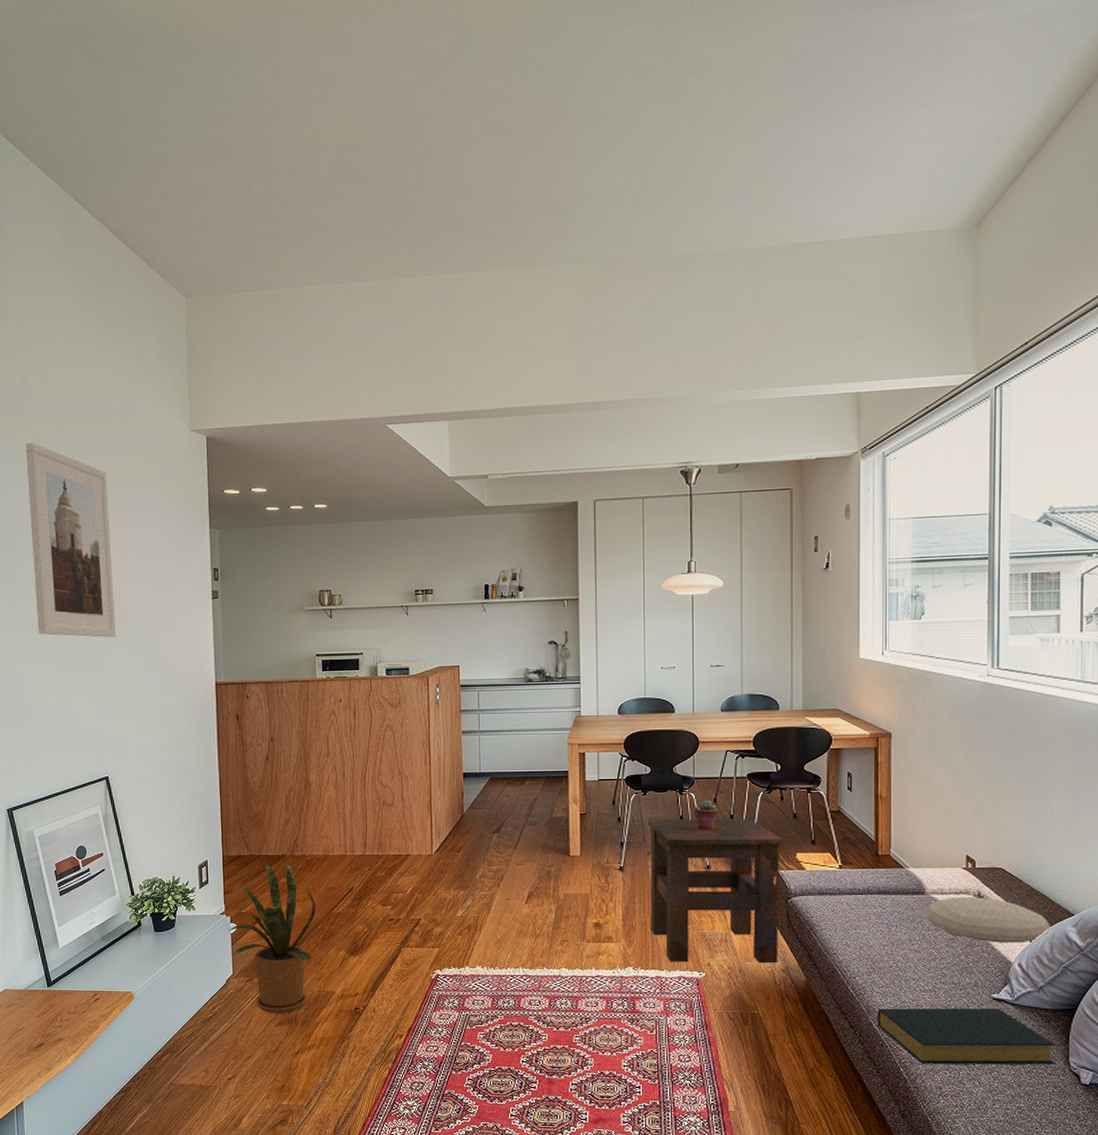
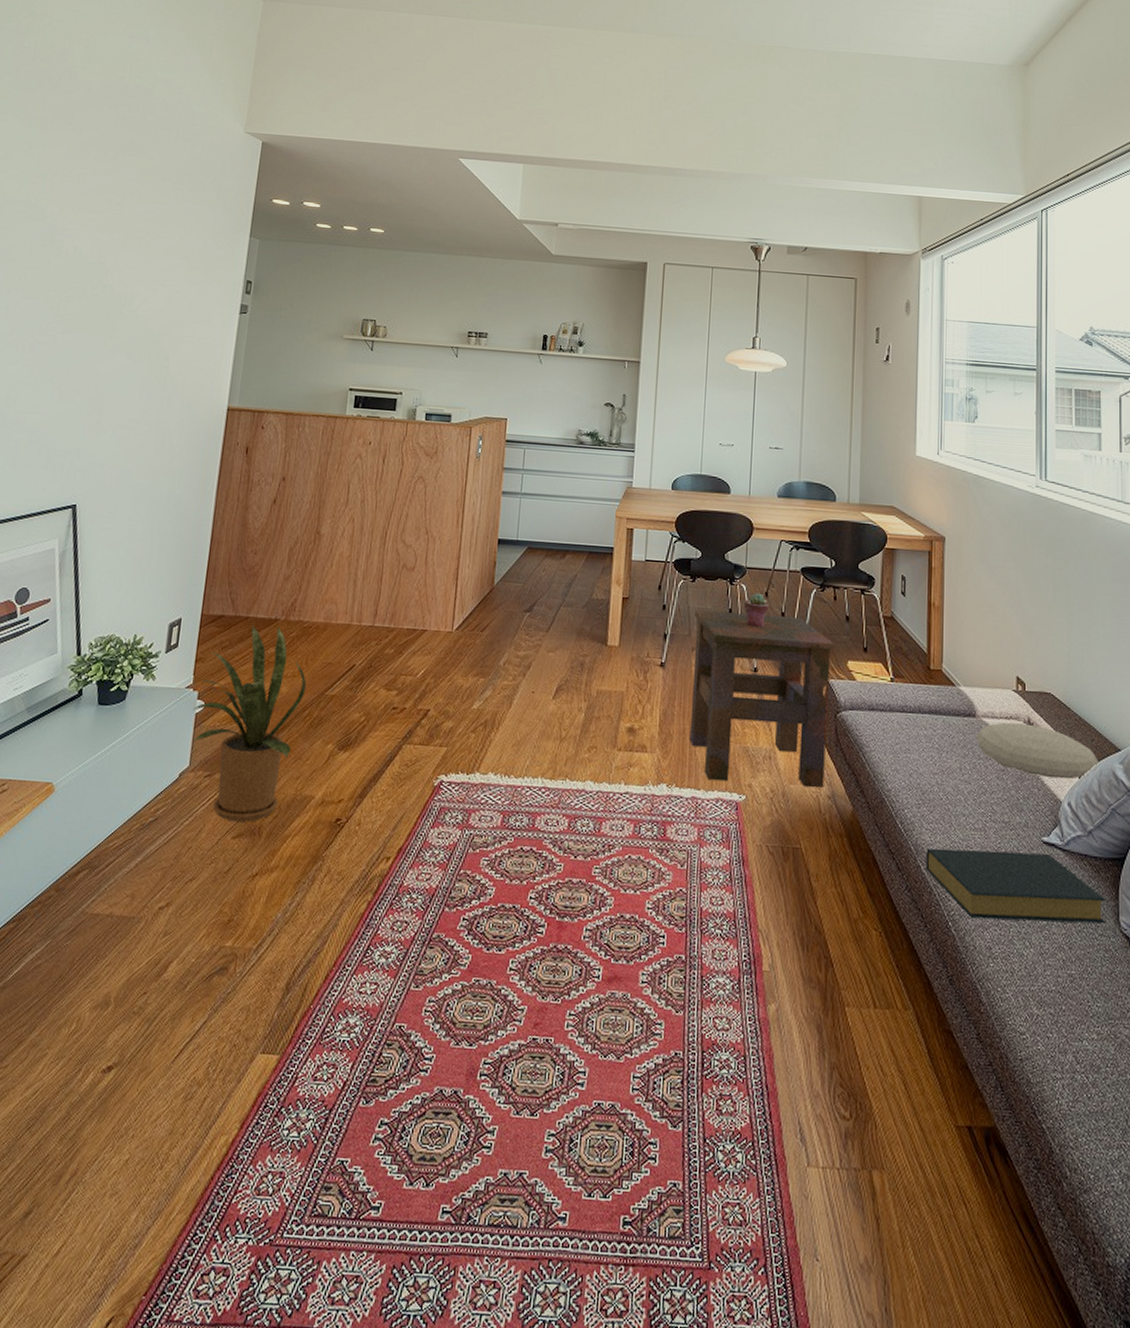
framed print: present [25,442,116,637] -> none [23,118,141,342]

